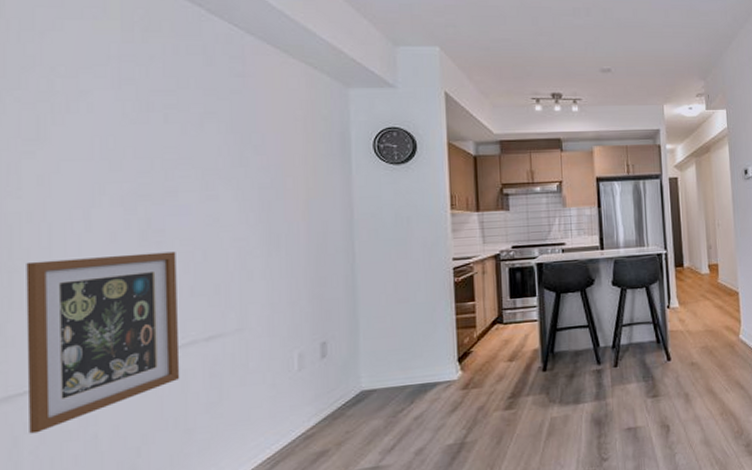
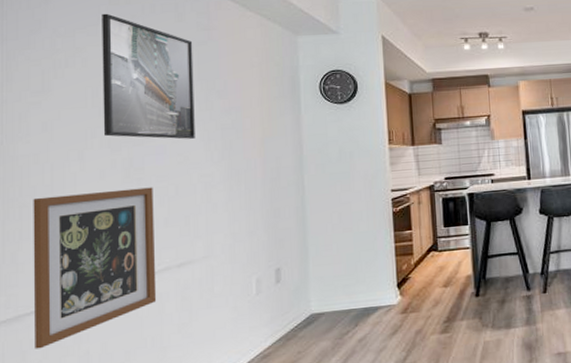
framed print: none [112,52,227,199] -> present [102,13,195,139]

